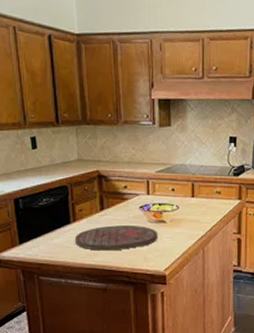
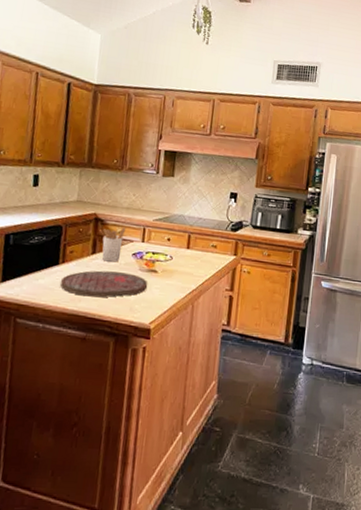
utensil holder: none [105,182,130,217] -> present [100,227,126,262]

